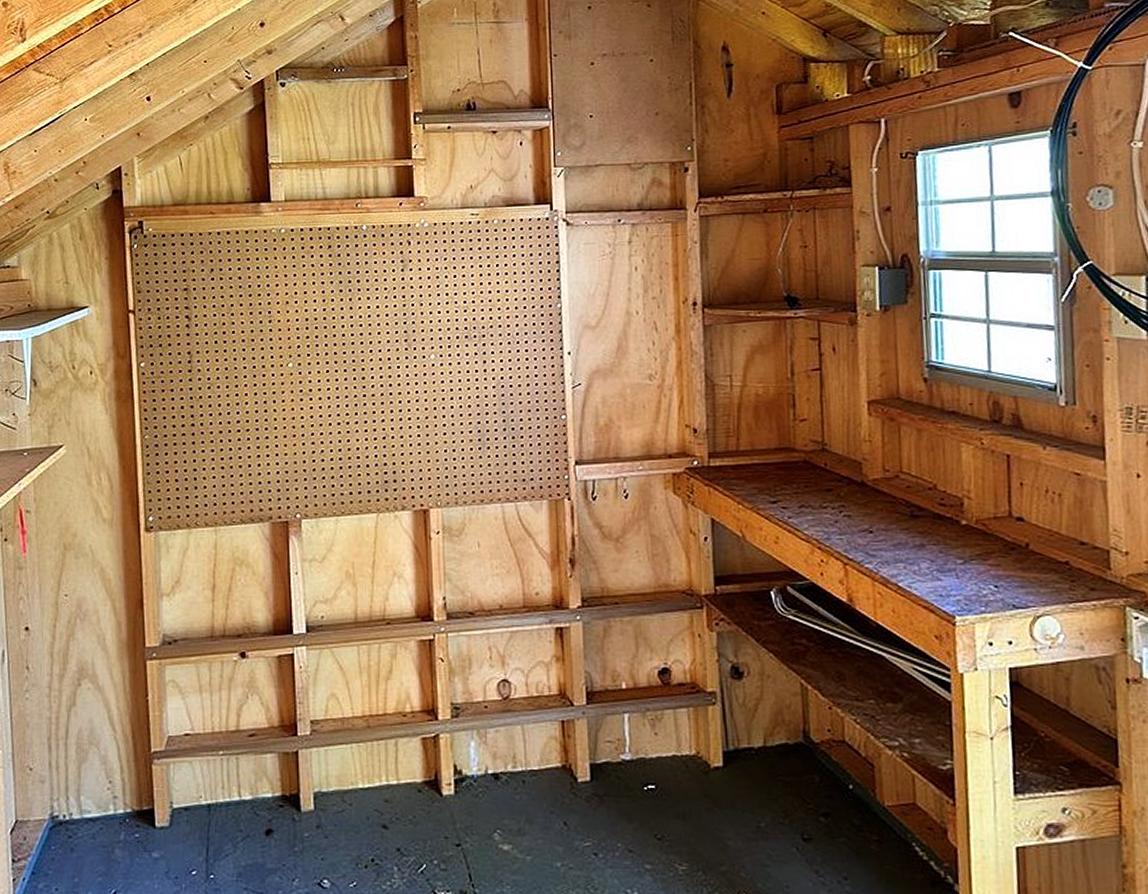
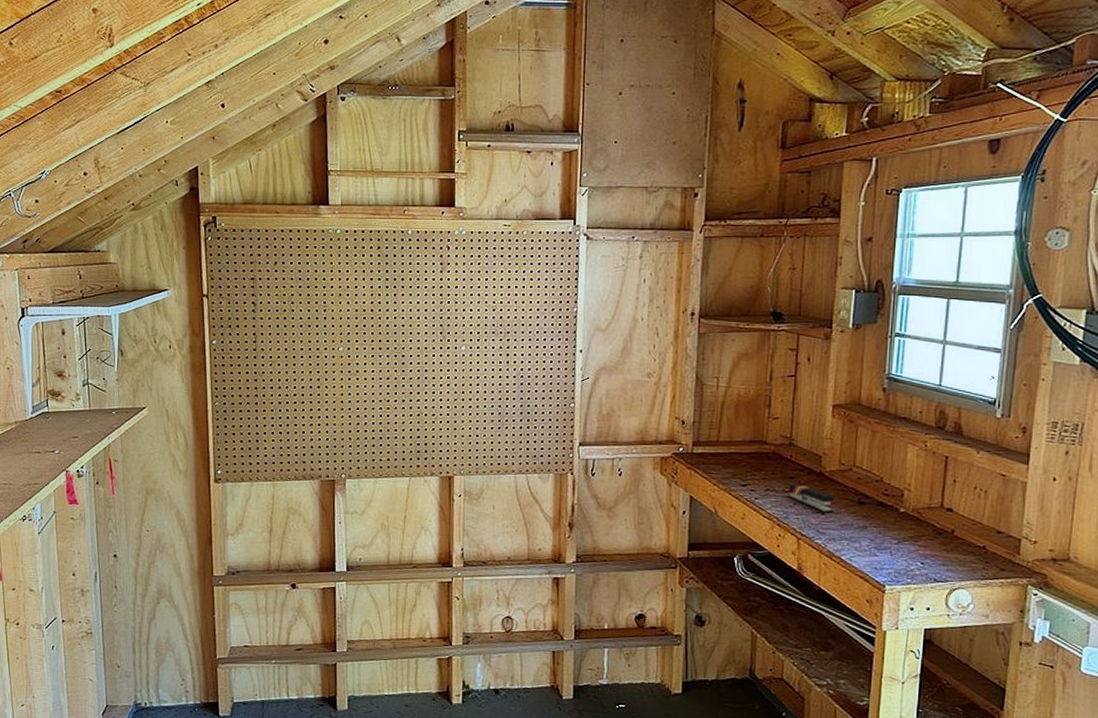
stapler: none [826,496,883,530] -> present [788,483,834,513]

